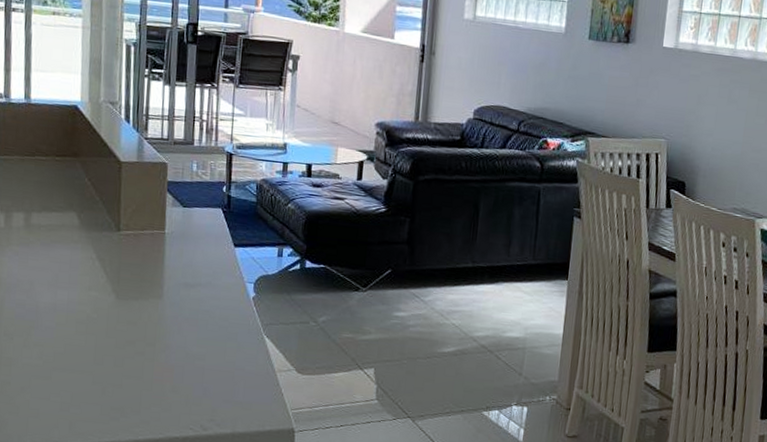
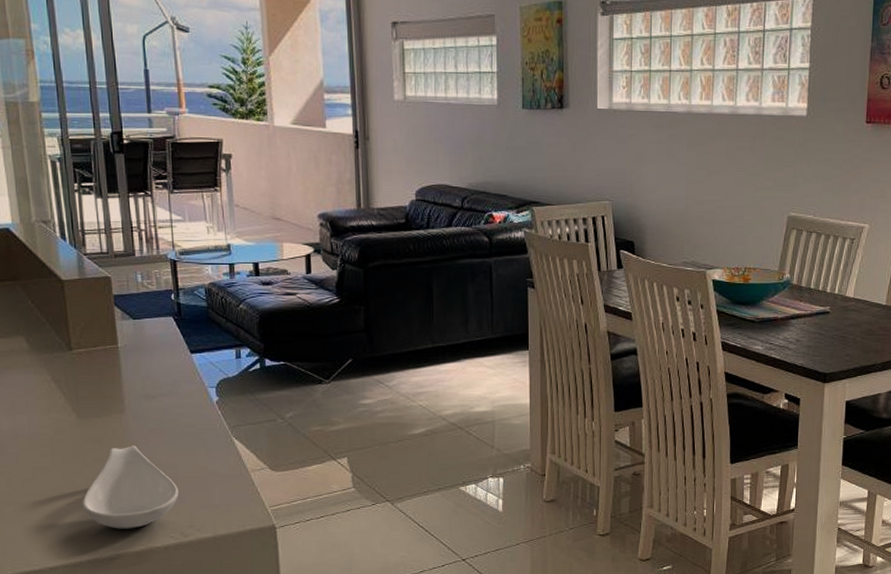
spoon rest: none [108,332,204,416] -> present [82,445,178,529]

